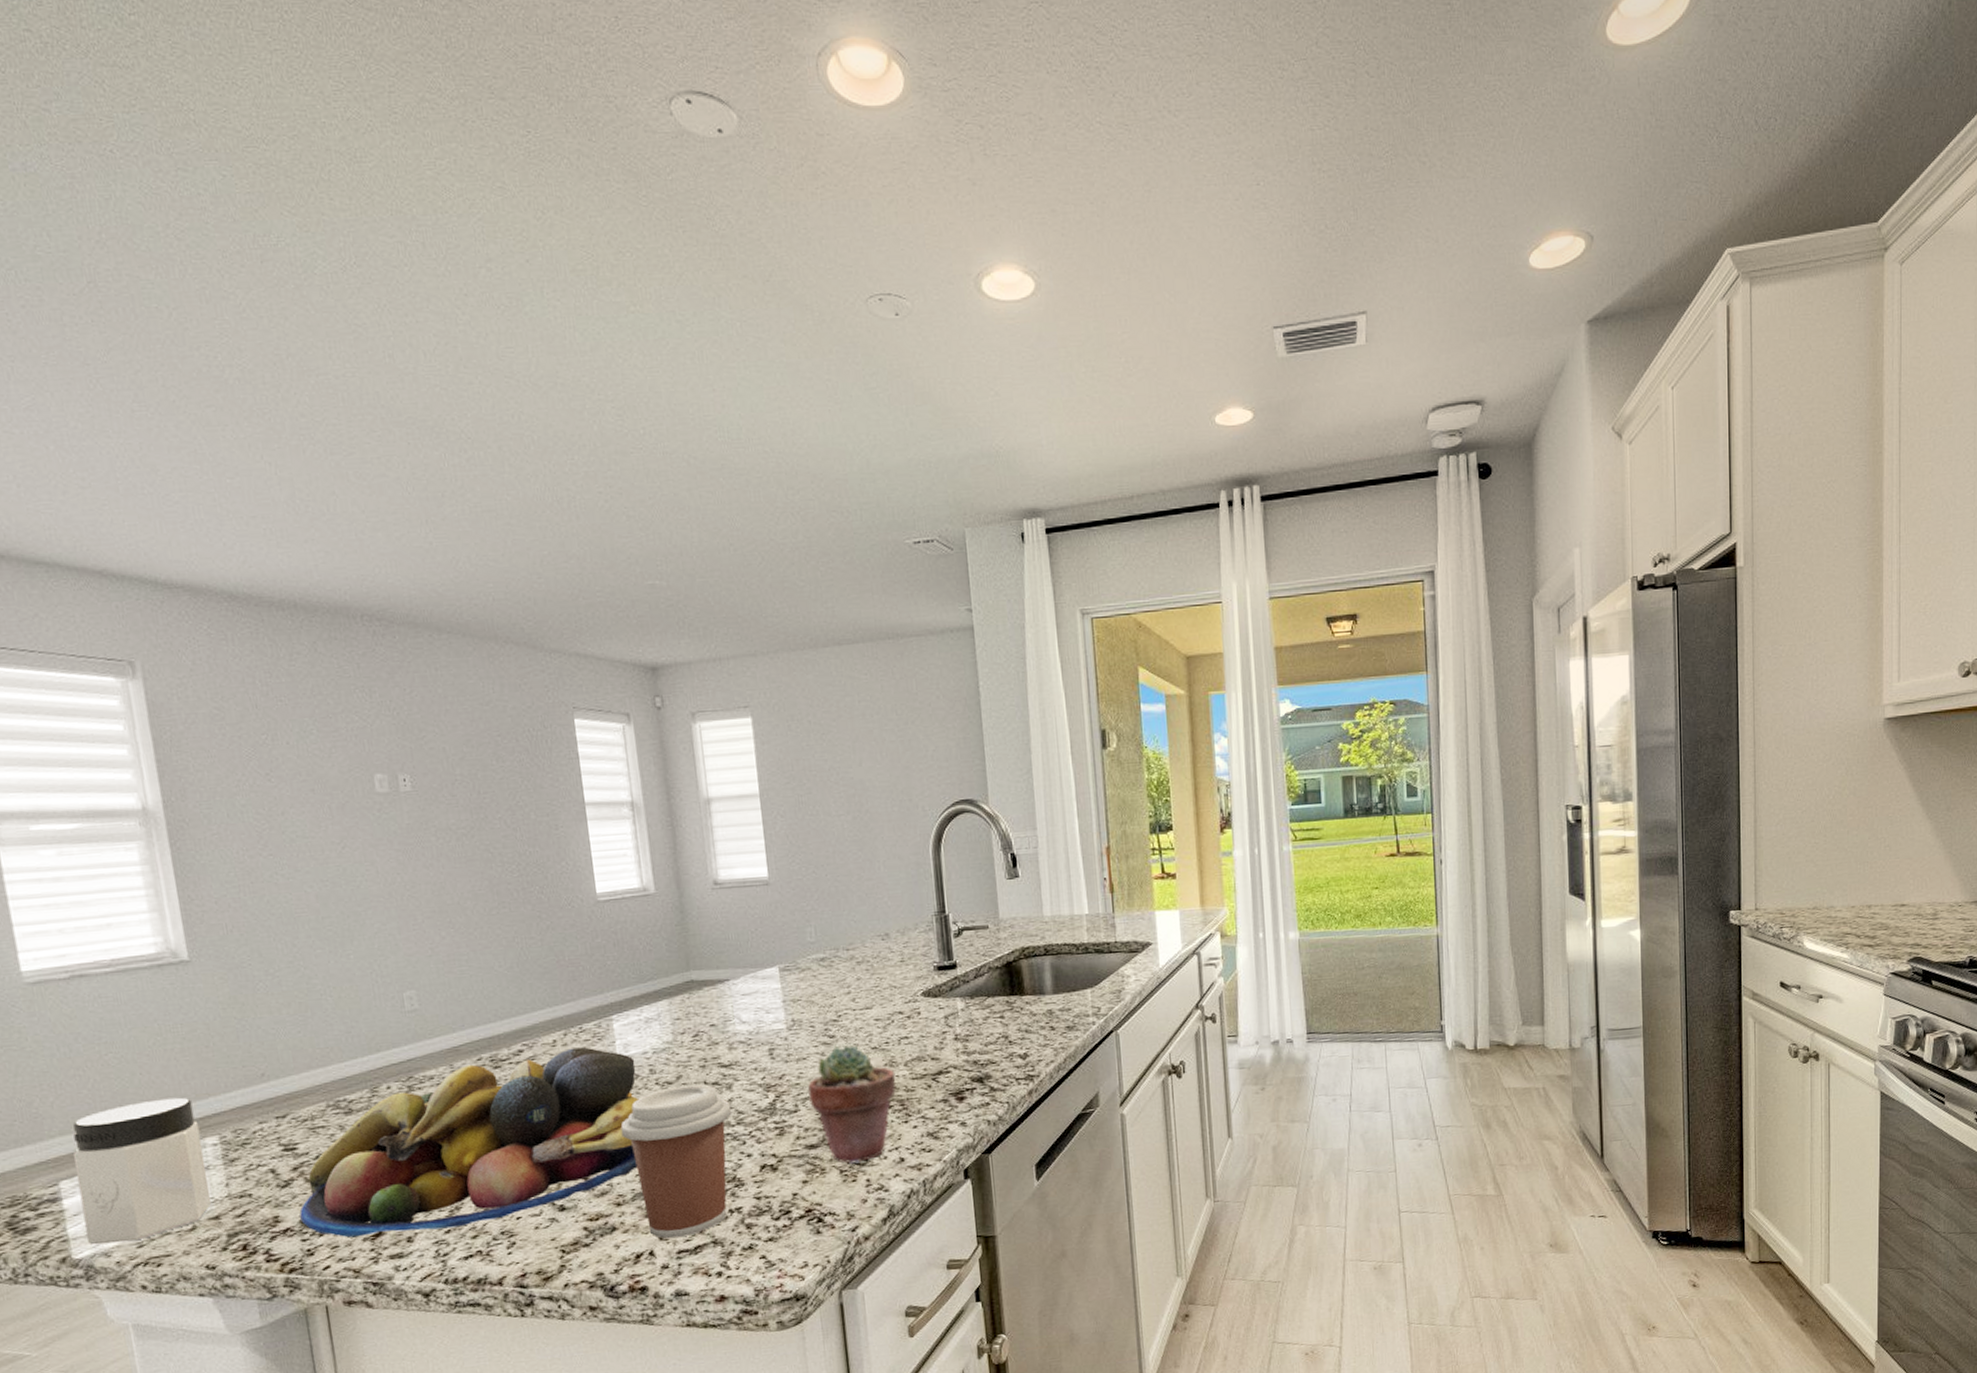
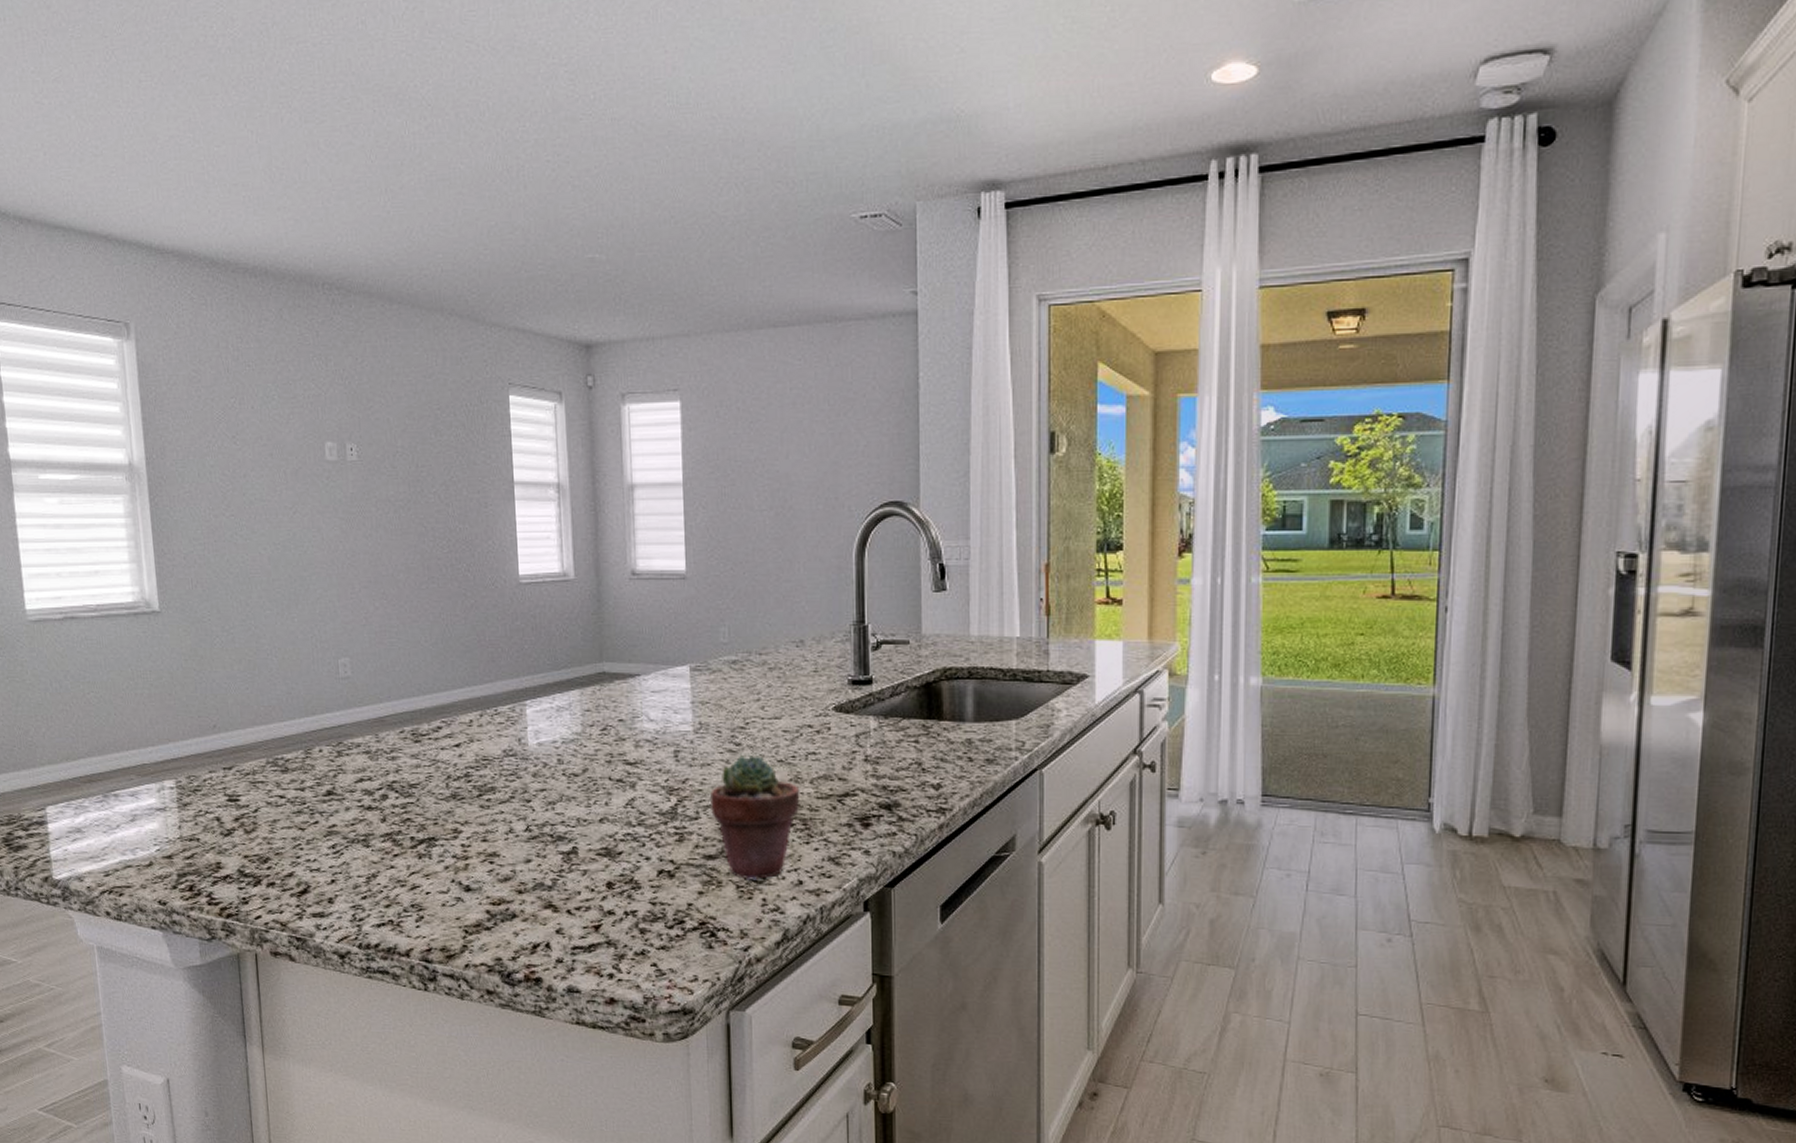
jar: present [72,1097,211,1245] -> none [57,740,166,870]
fruit bowl: present [299,1047,638,1238] -> none [238,730,545,895]
coffee cup: present [620,1084,732,1238] -> none [527,779,634,933]

